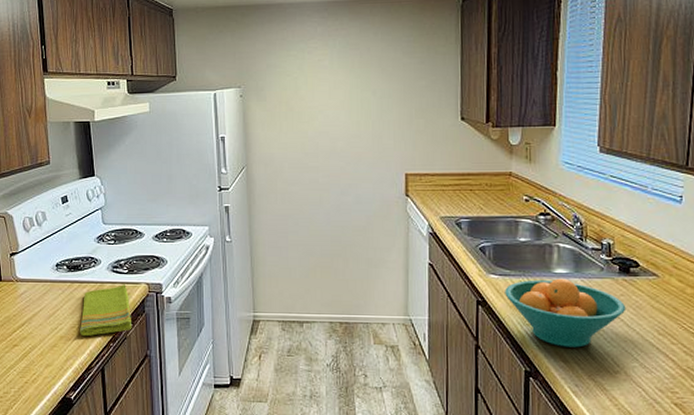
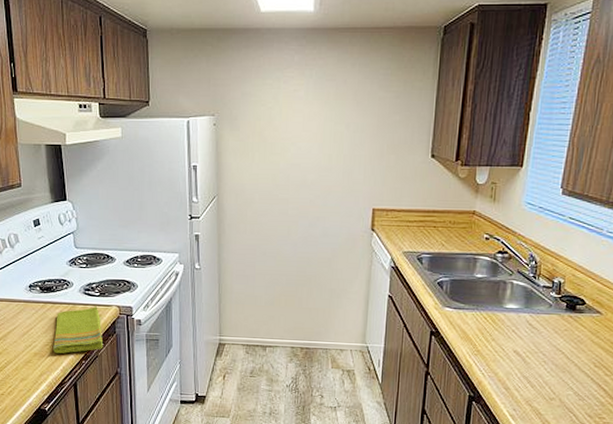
fruit bowl: present [505,278,627,348] -> none [457,313,569,377]

